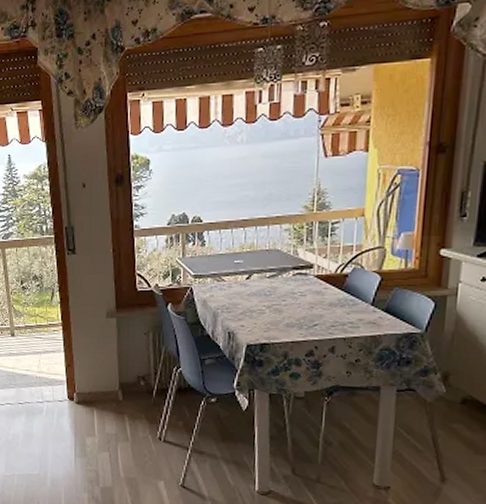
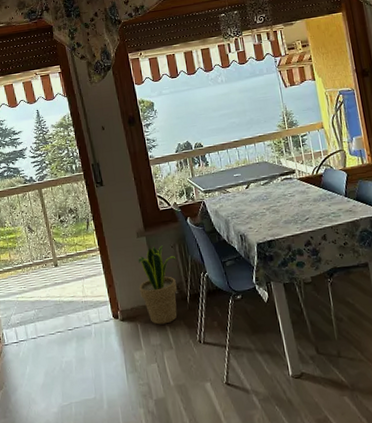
potted plant: none [100,330,148,415] -> present [138,245,177,325]

